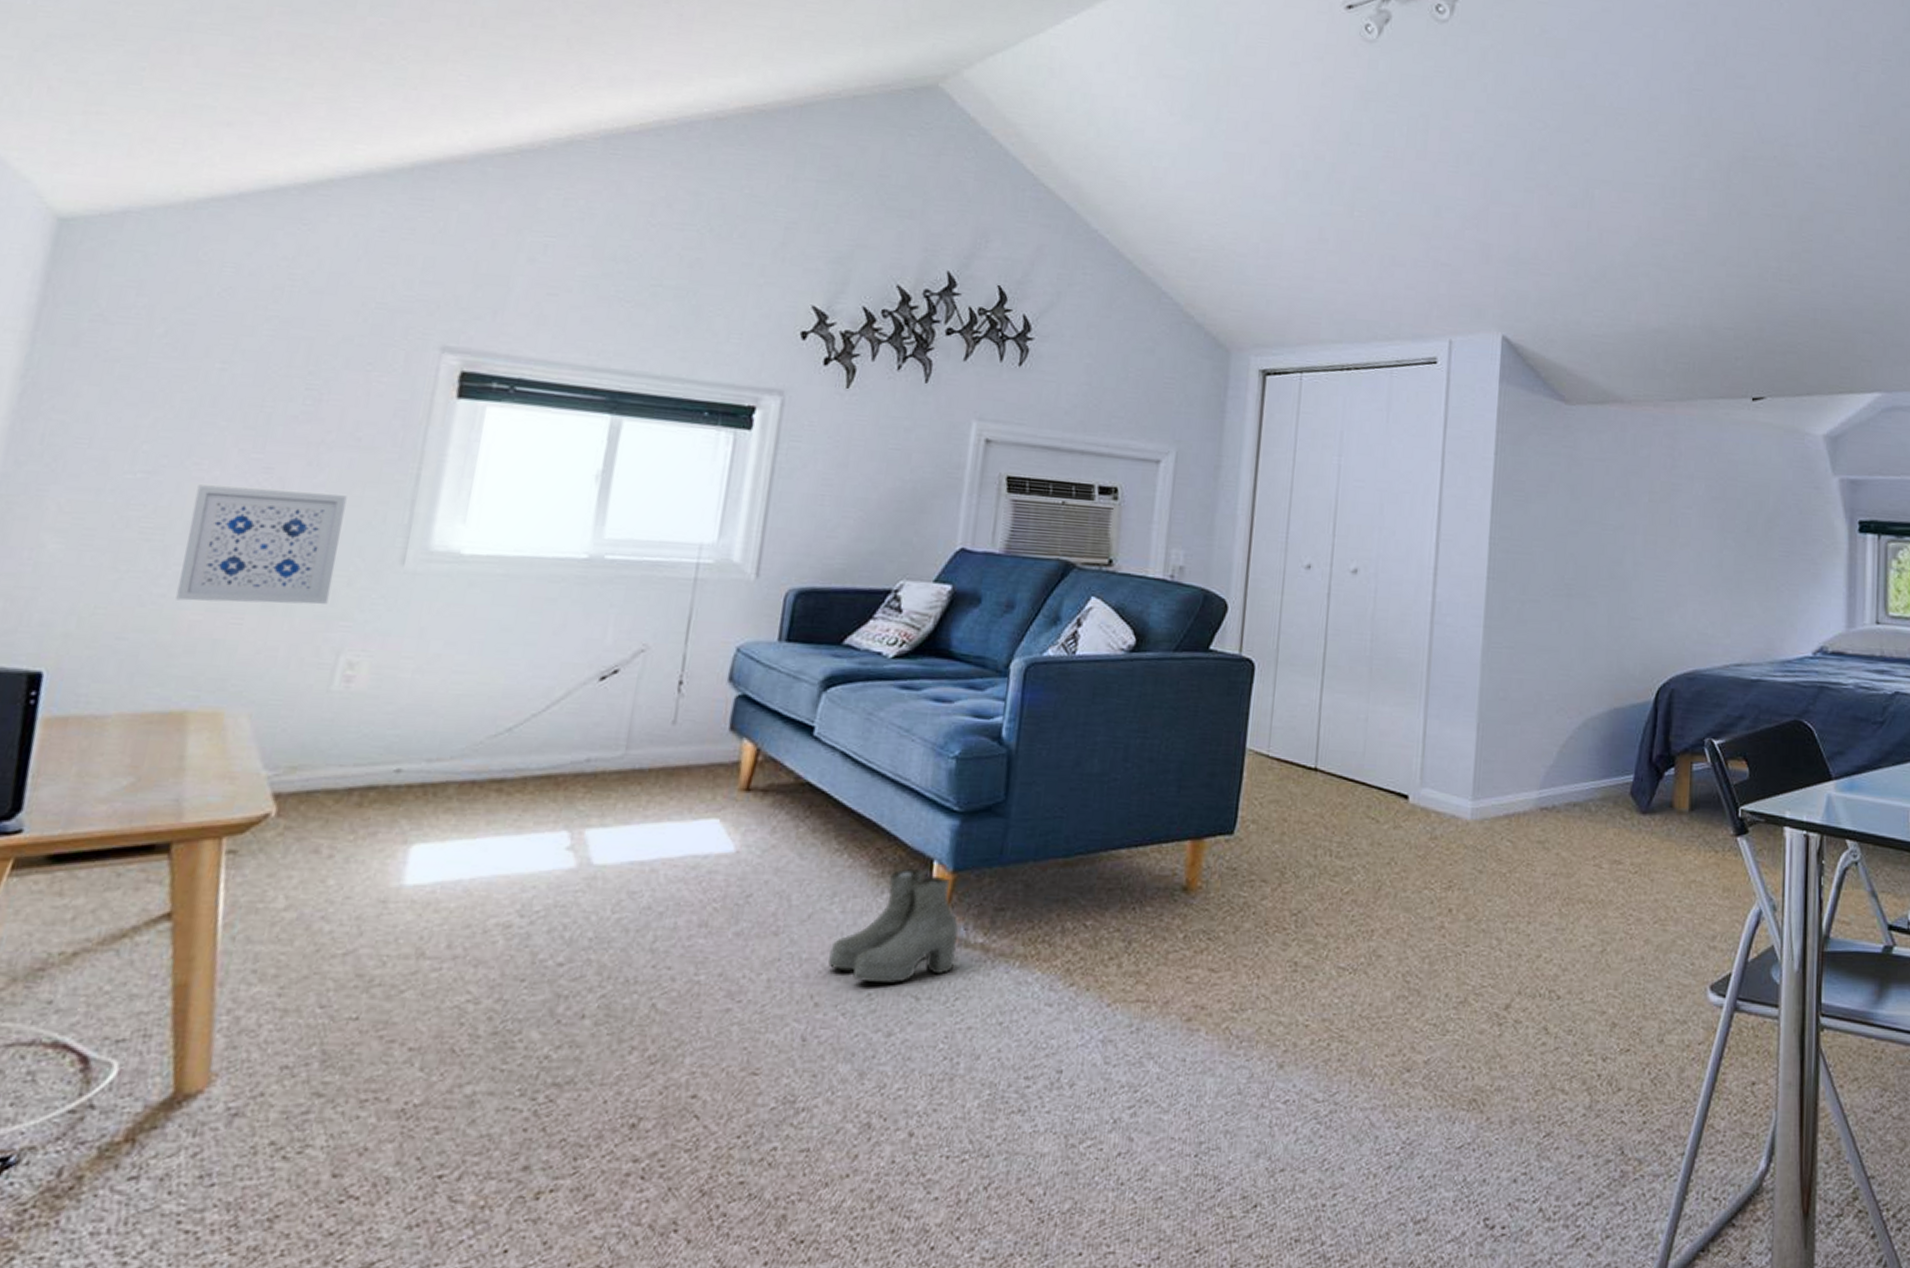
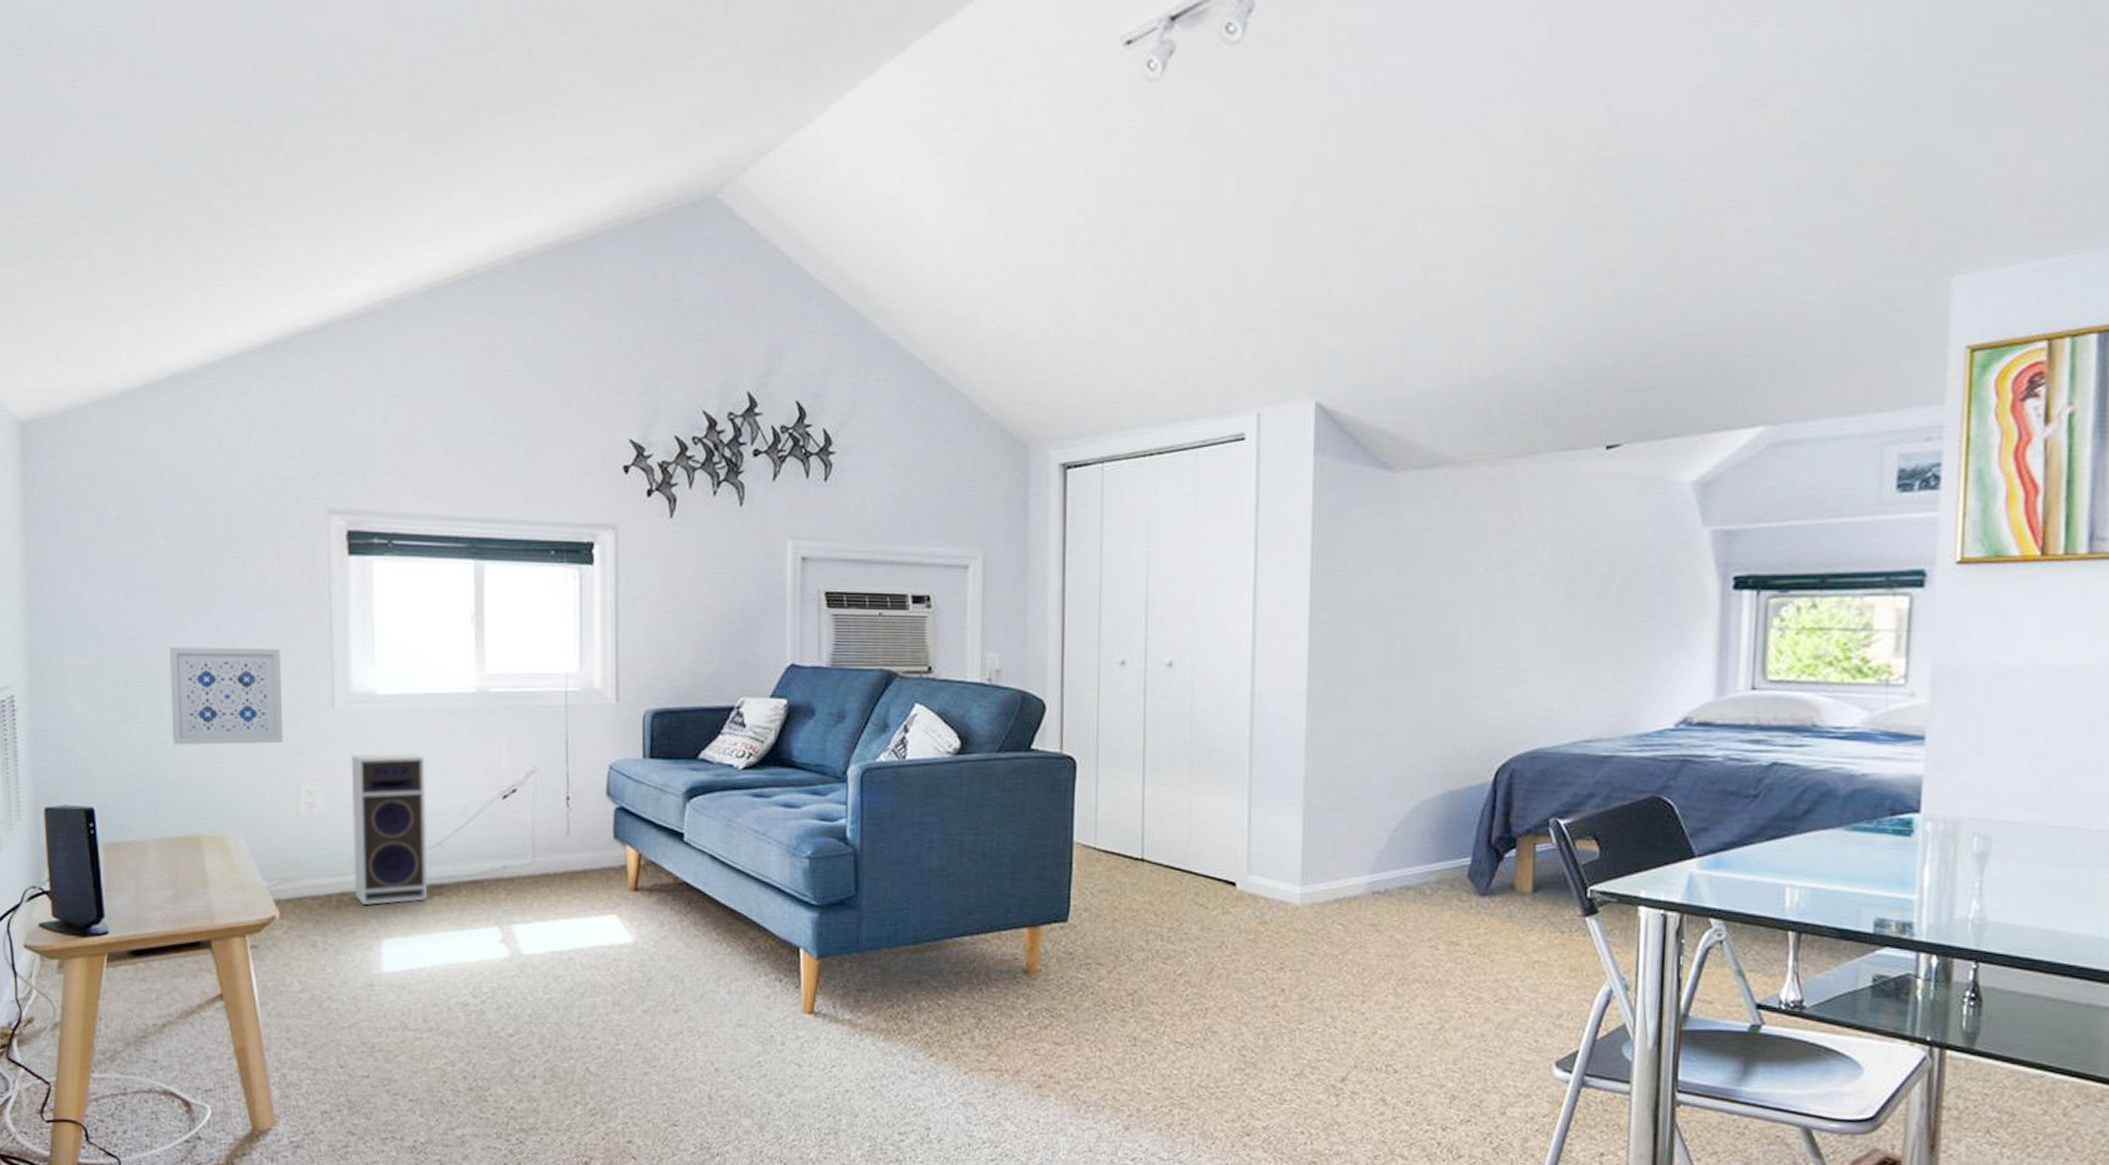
speaker: none [386,621,509,802] -> present [351,753,428,905]
boots: present [828,867,959,984] -> none [722,954,829,1053]

